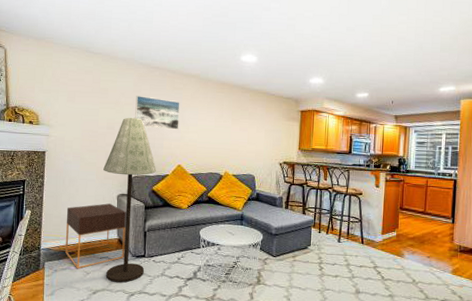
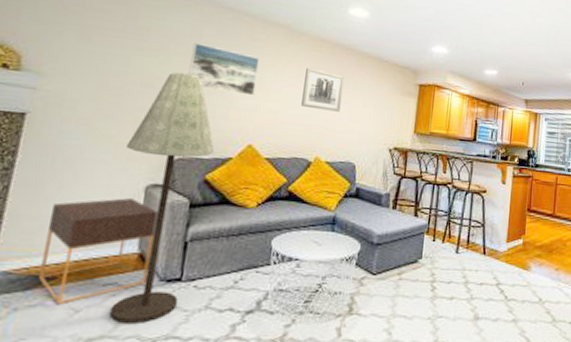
wall art: none [212,105,241,137] -> present [301,67,344,112]

